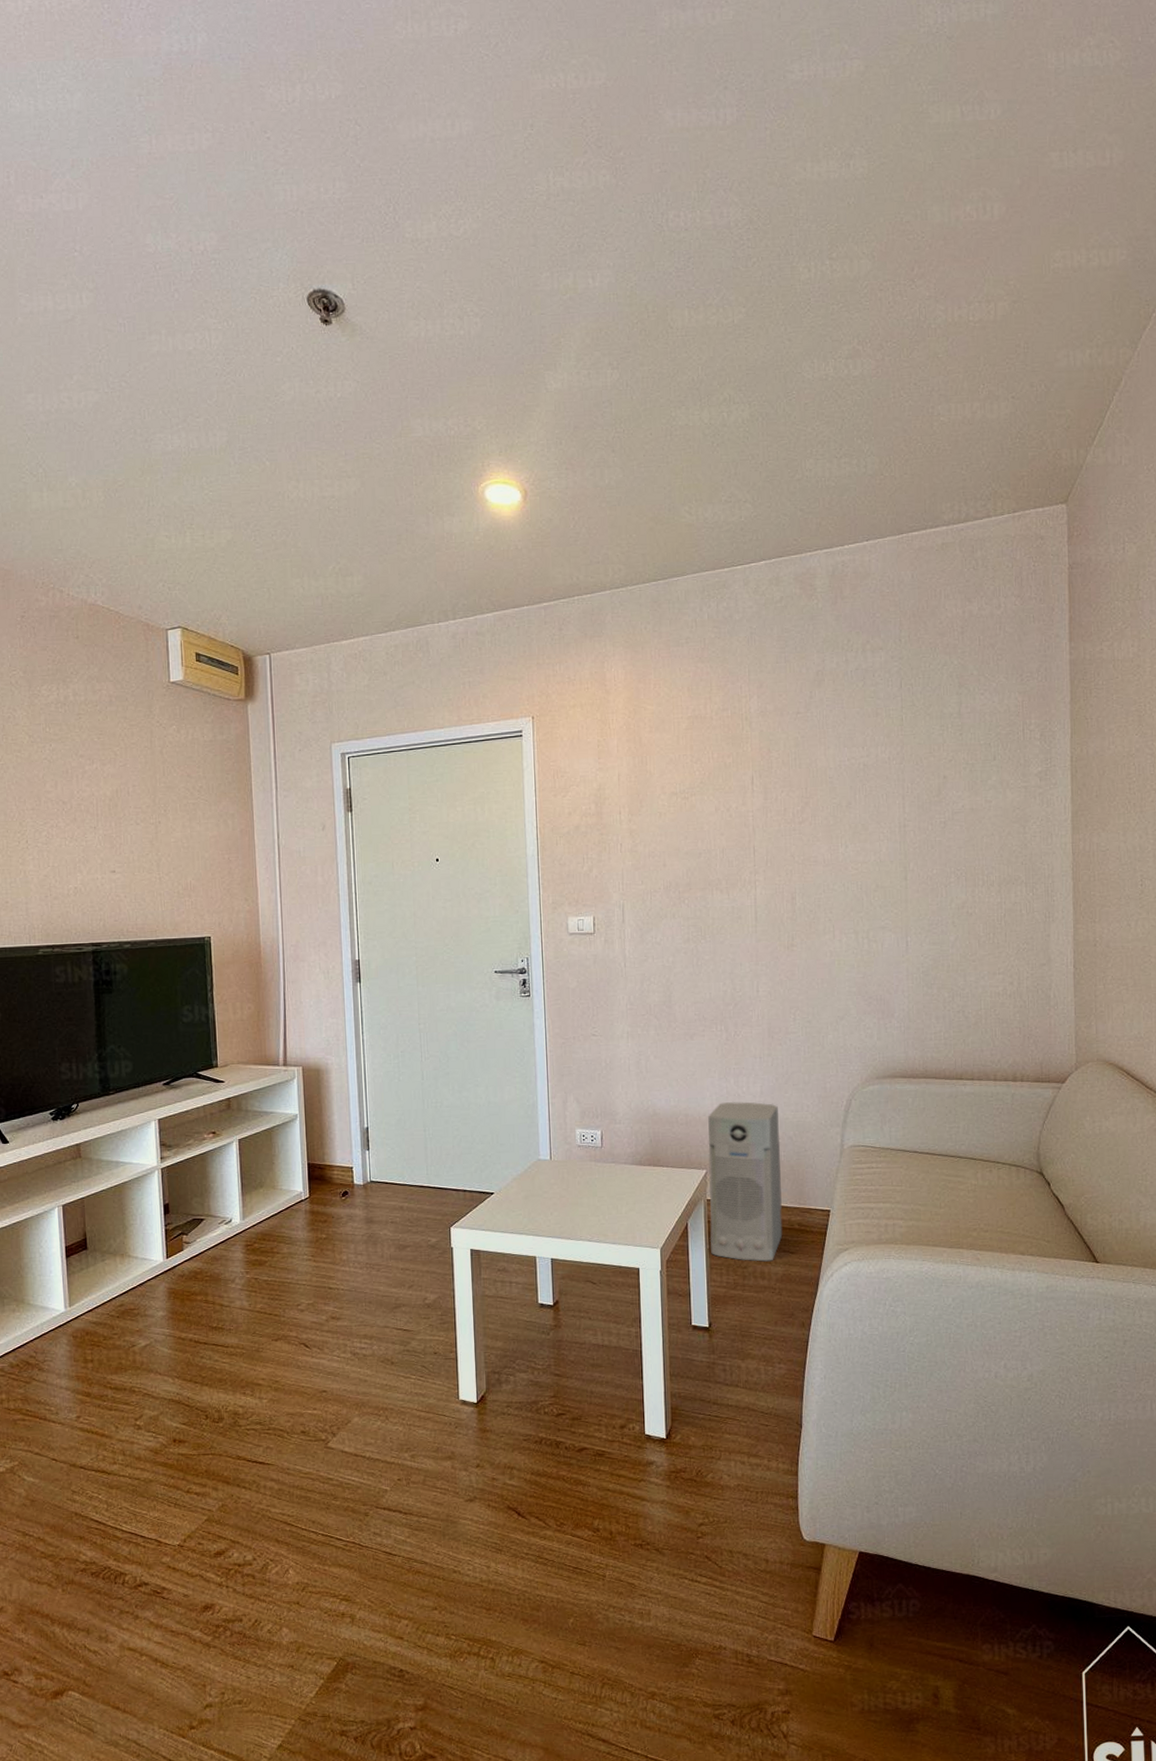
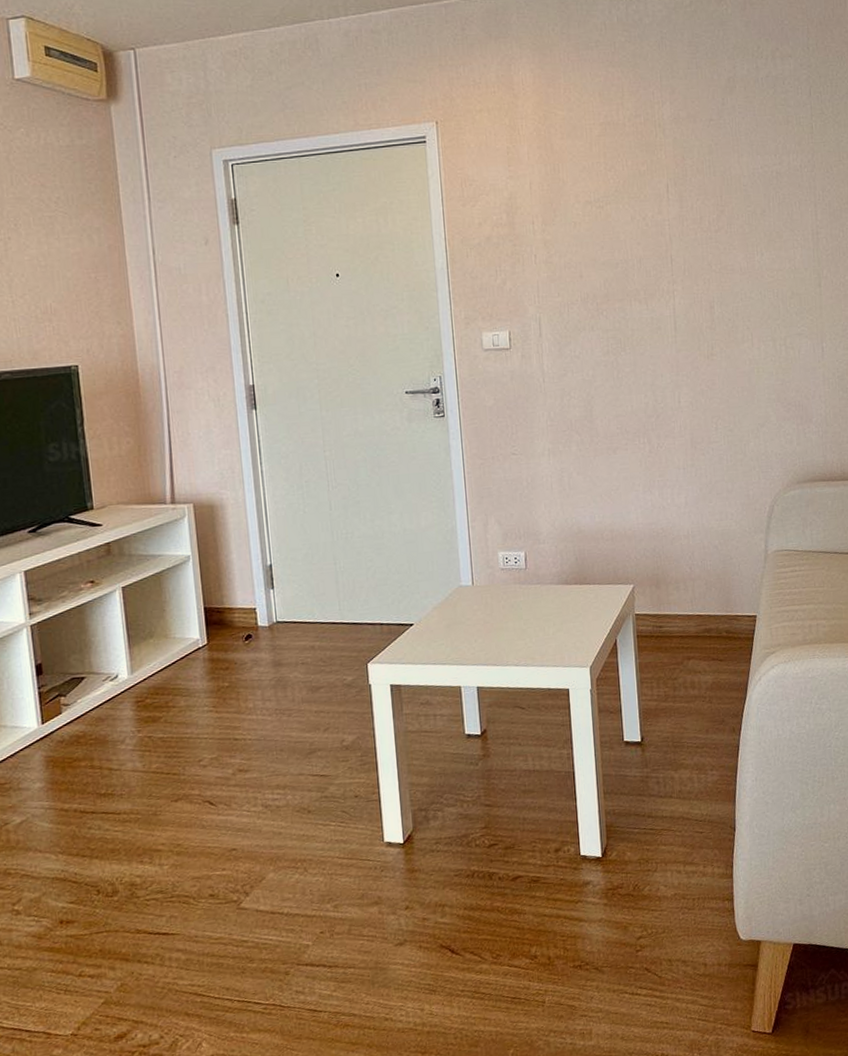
air purifier: present [708,1102,783,1262] -> none [634,513,711,673]

